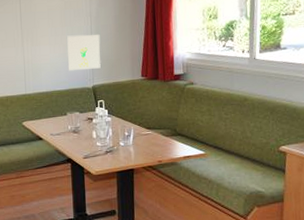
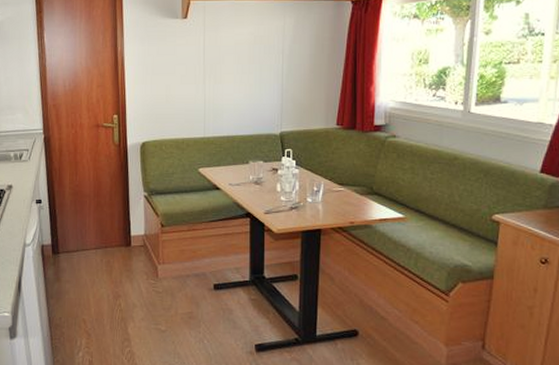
wall art: present [67,34,101,71] -> none [253,74,292,114]

